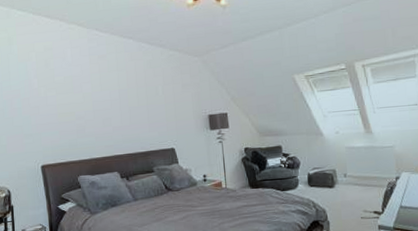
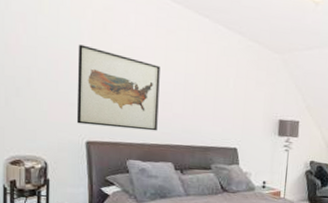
wall art: none [26,82,101,151] -> present [76,44,160,131]

